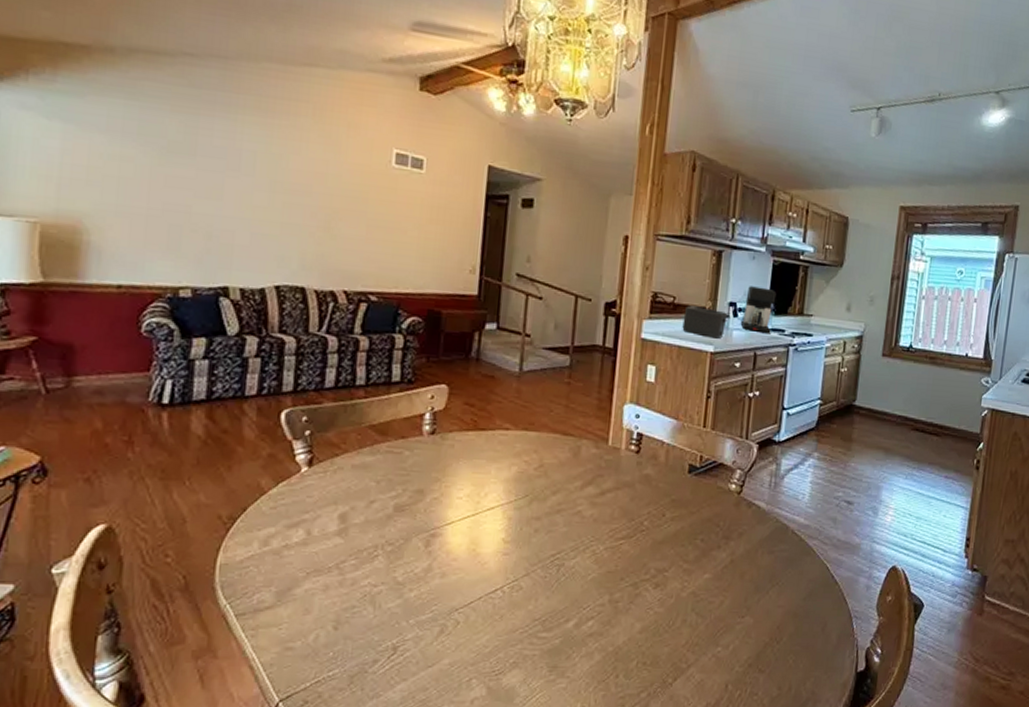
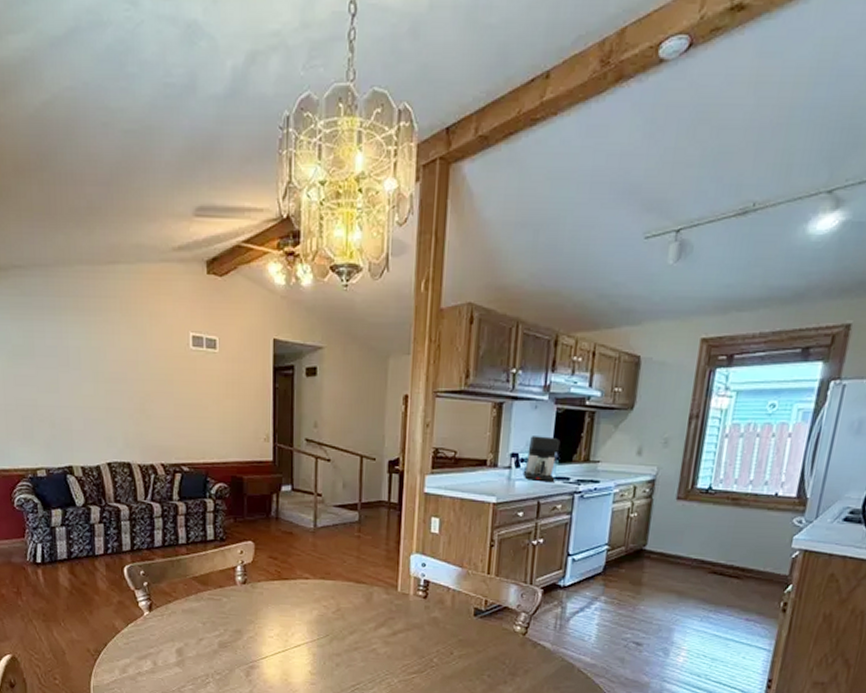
toaster: present [682,305,728,339] -> none [464,459,510,490]

